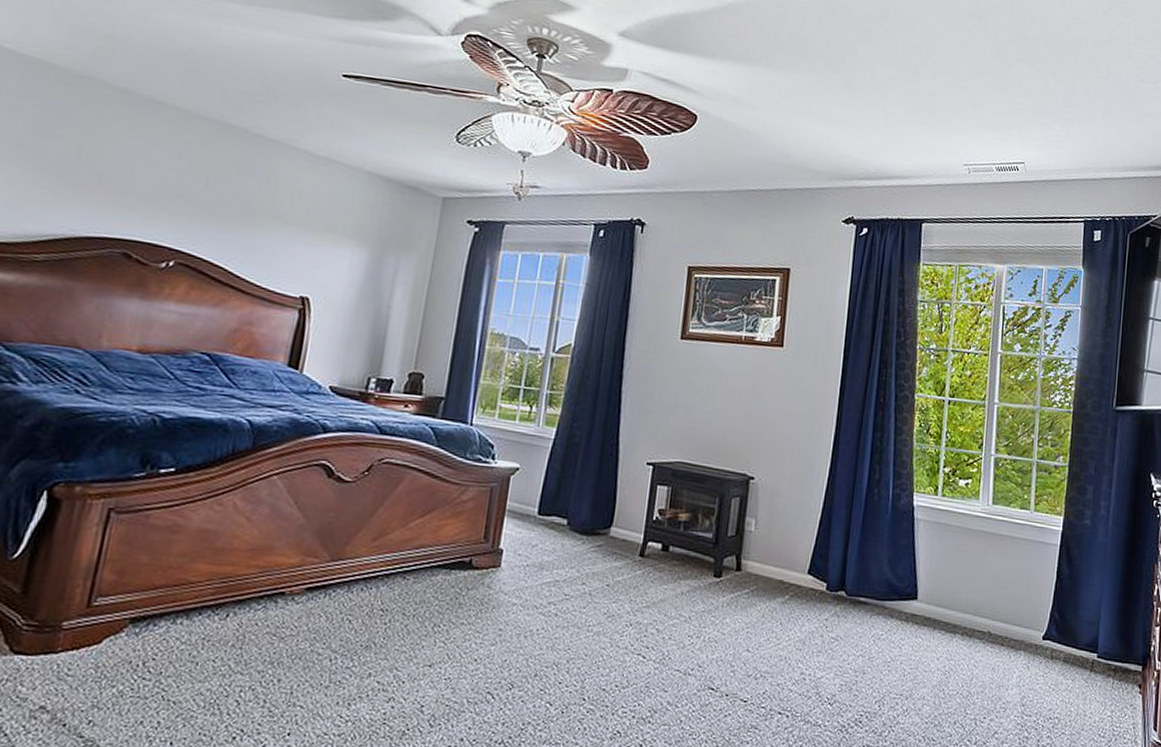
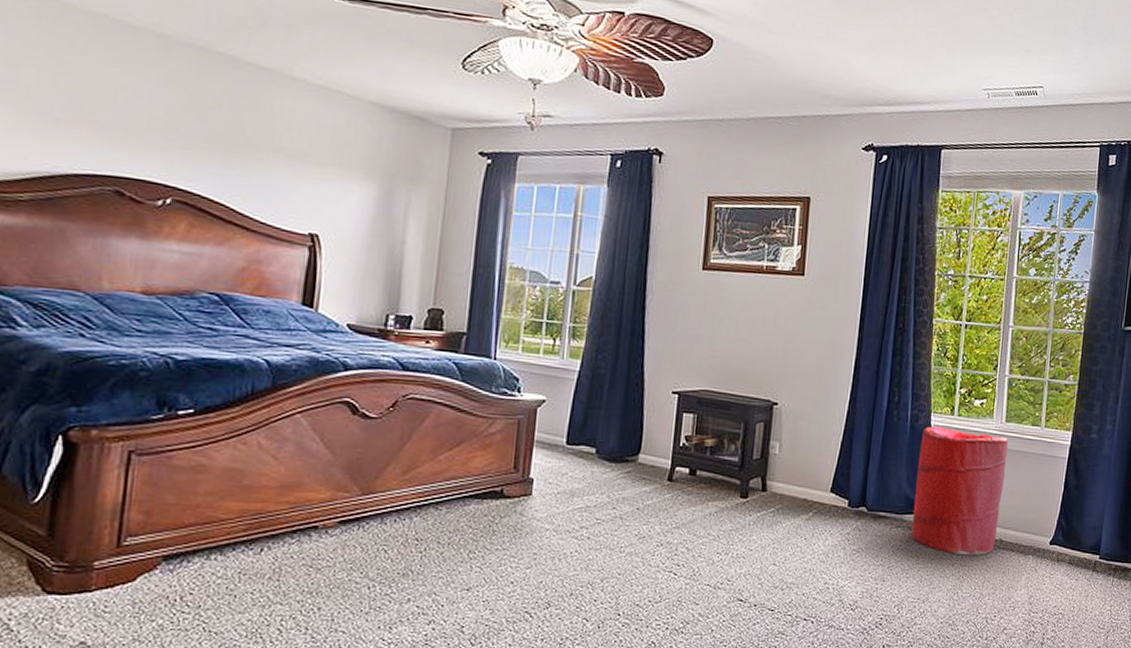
laundry hamper: none [893,506,996,649] -> present [911,426,1009,555]

